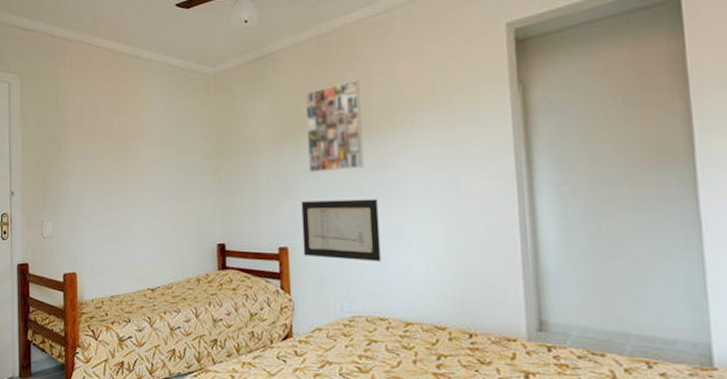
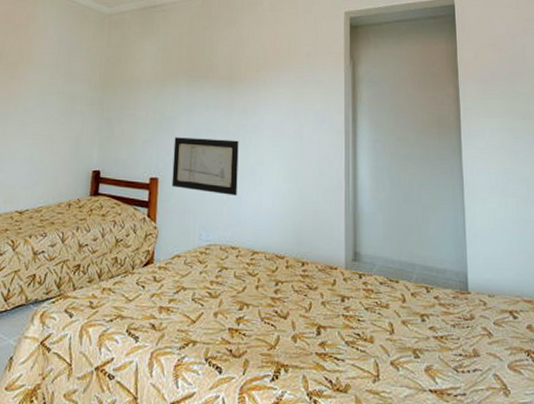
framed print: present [306,80,364,173] -> none [184,38,233,113]

